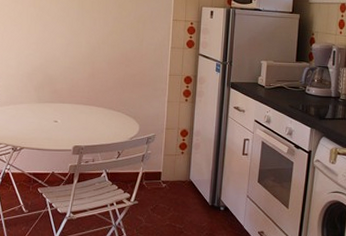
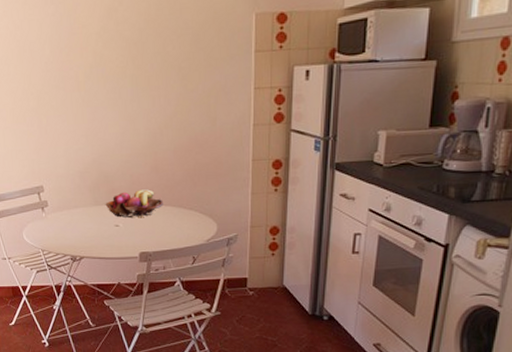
fruit basket: none [47,92,97,115] -> present [105,189,164,218]

